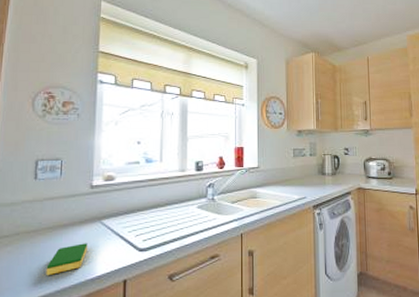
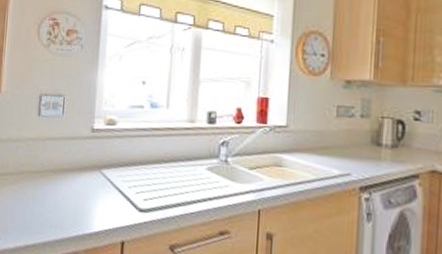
dish sponge: present [46,243,88,275] -> none [46,192,87,222]

